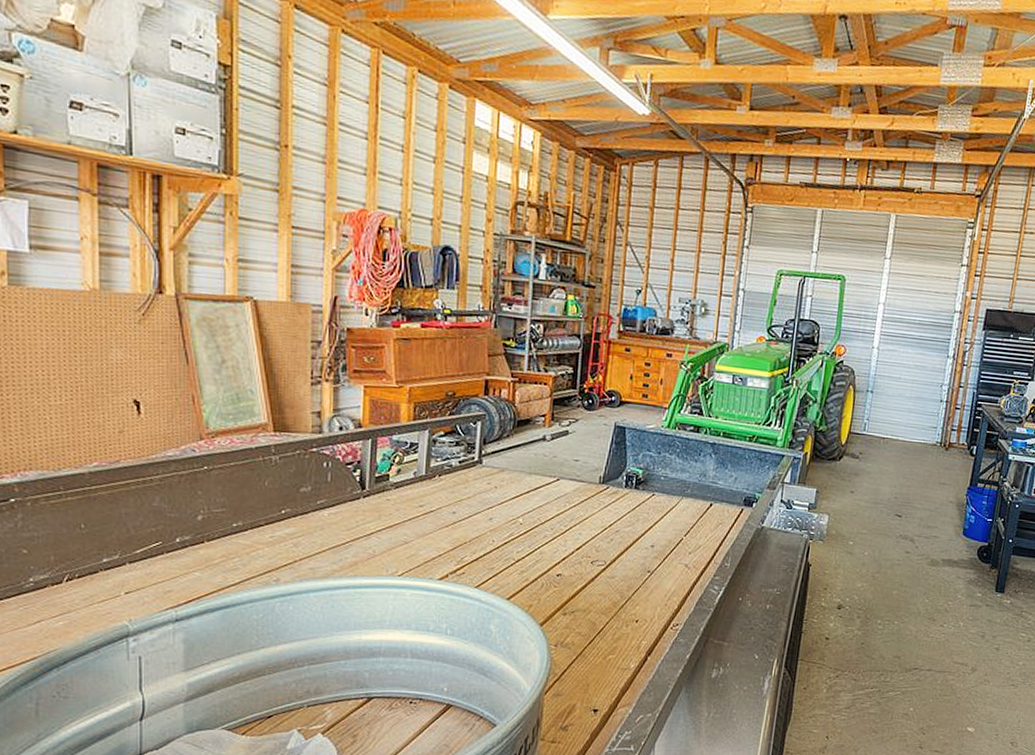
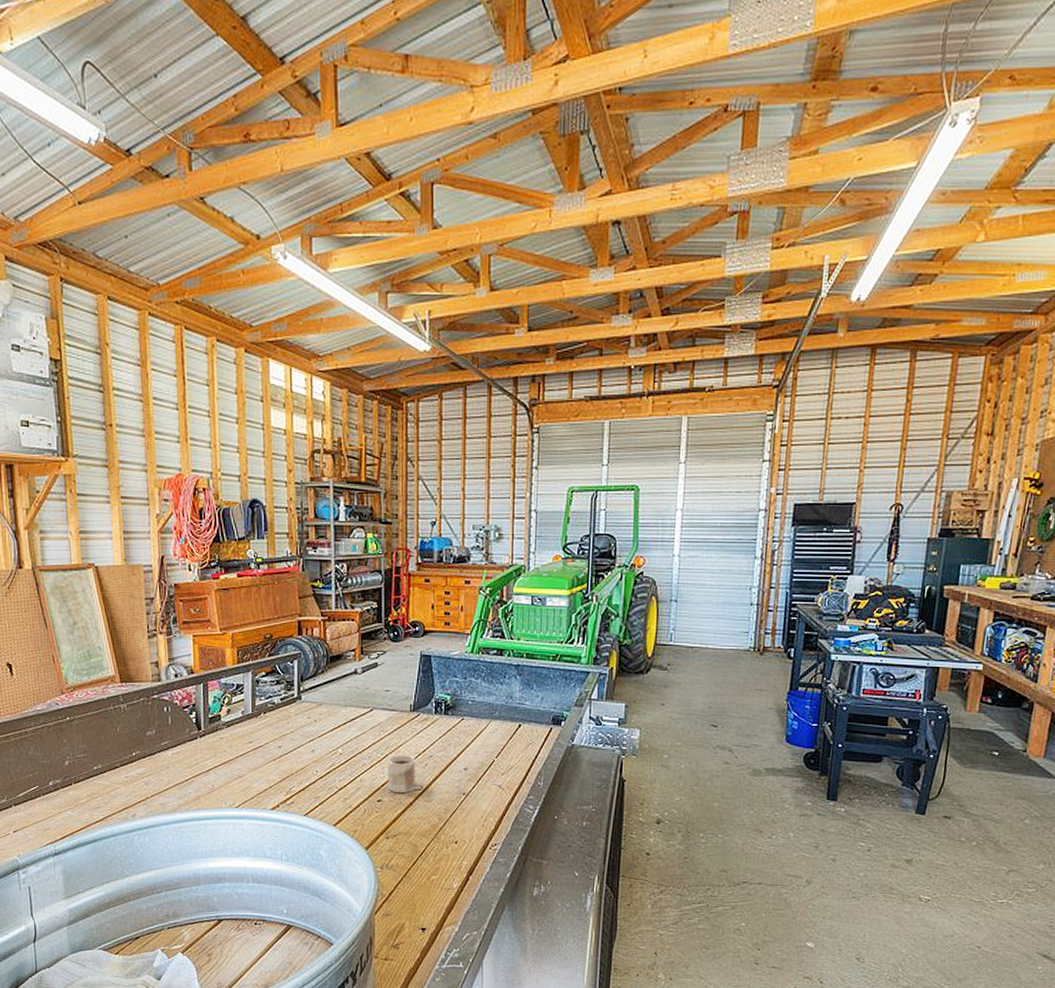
mug: none [569,528,601,569] -> present [387,755,415,794]

